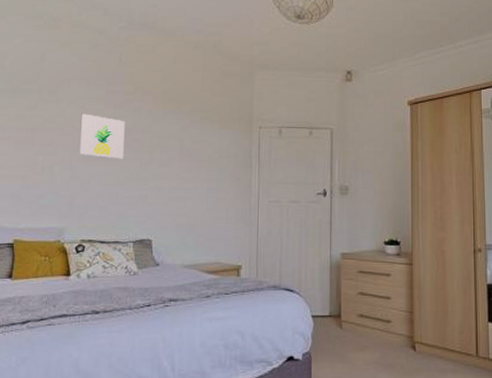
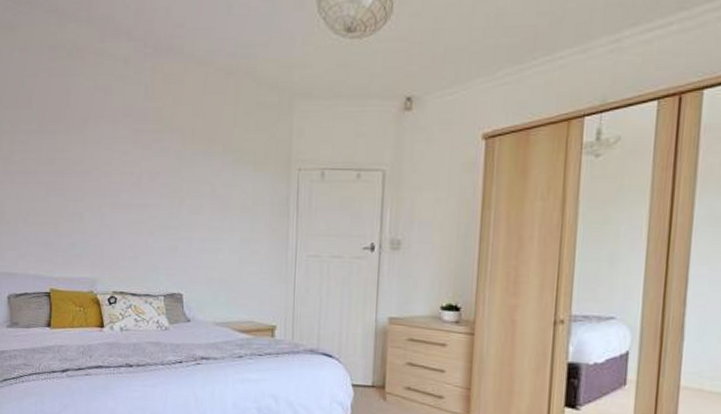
wall art: present [80,113,125,159] -> none [108,155,153,206]

